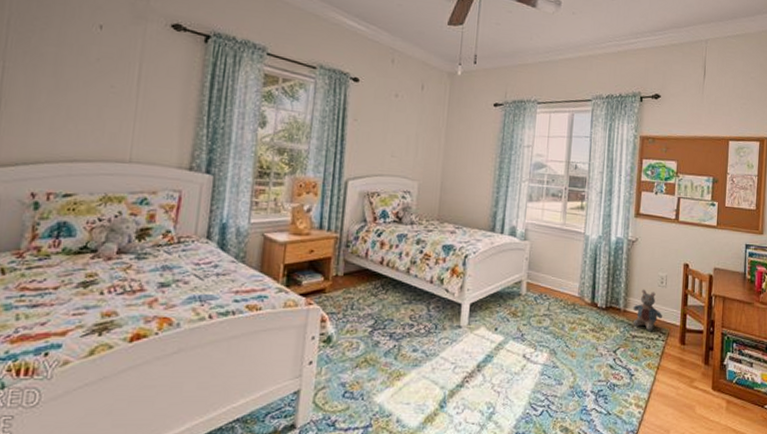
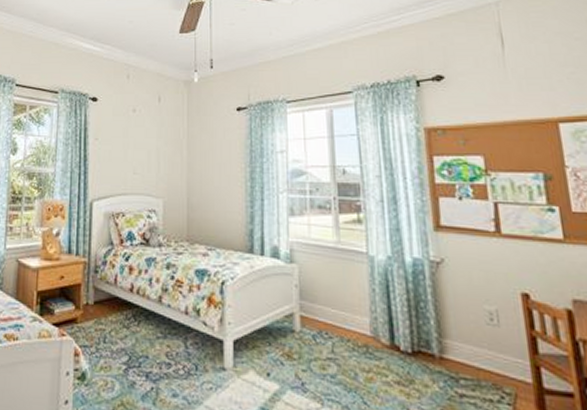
stuffed animal: present [632,289,662,331] -> none [452,328,501,389]

